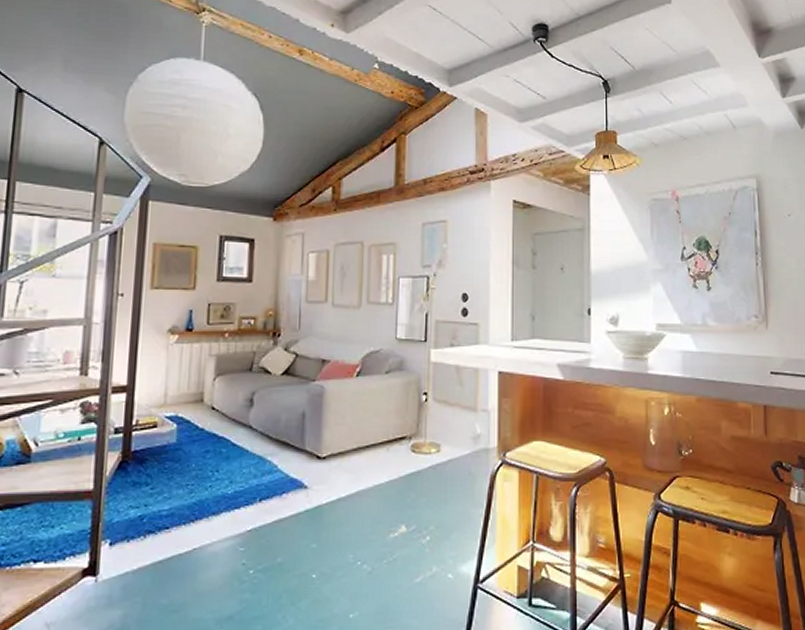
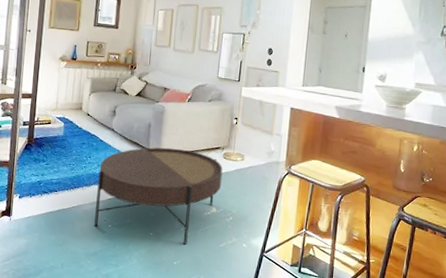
coffee table: none [227,444,412,586] -> present [94,147,223,245]

